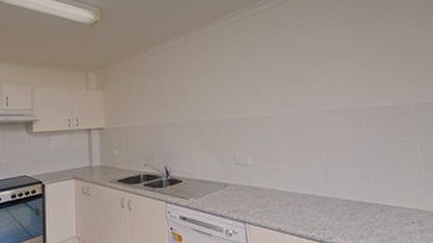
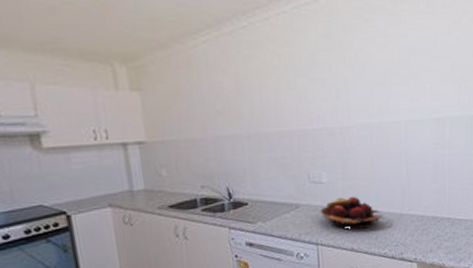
fruit basket: none [246,178,307,210] -> present [320,196,382,230]

